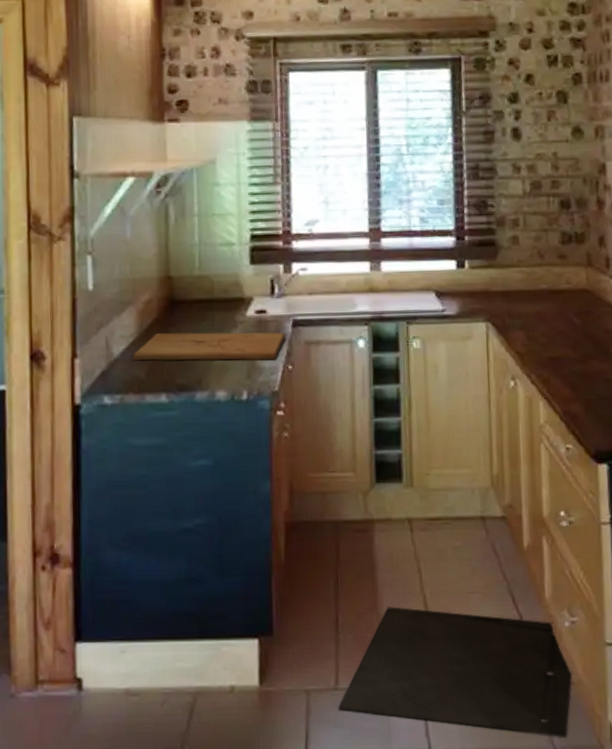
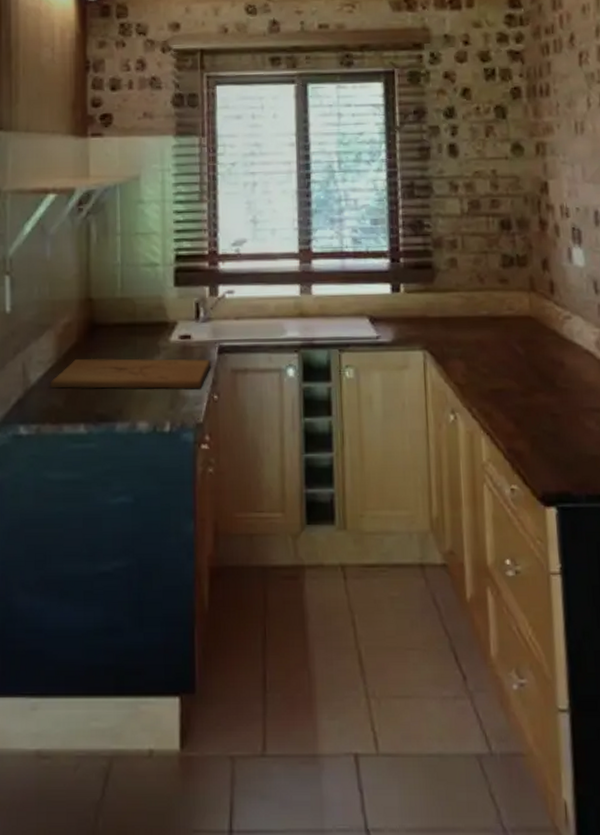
door mat: present [338,606,573,738] -> none [266,663,523,818]

